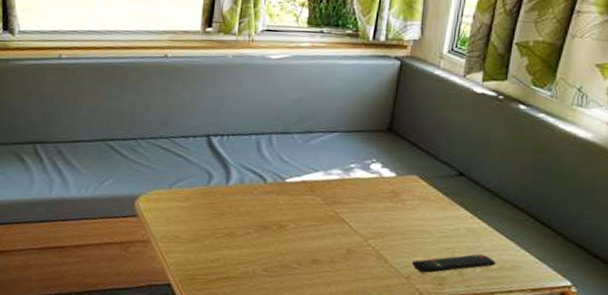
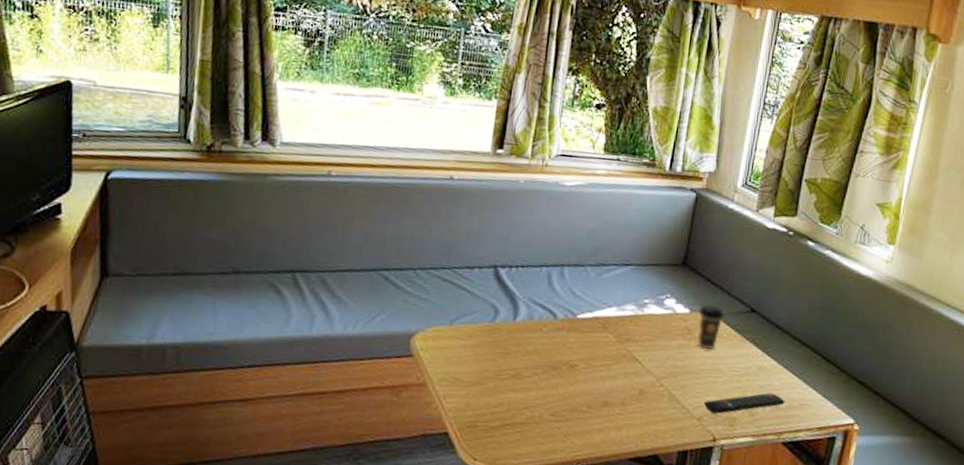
coffee cup: none [403,168,431,212] -> present [696,304,724,350]

